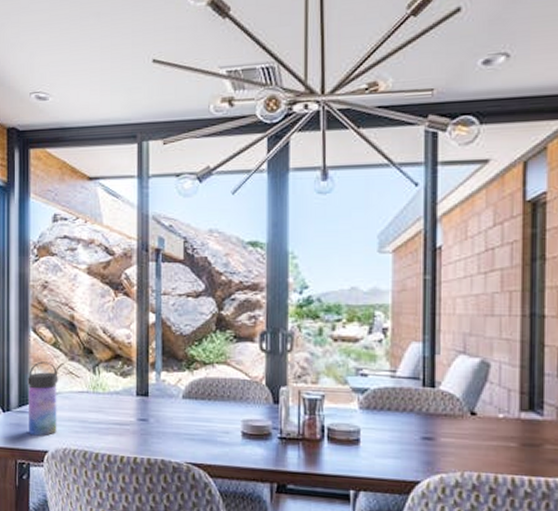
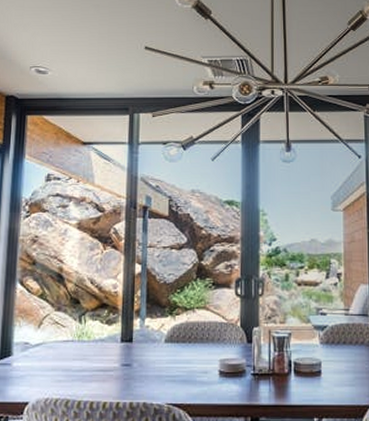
water bottle: present [28,361,58,436] -> none [9,313,44,388]

